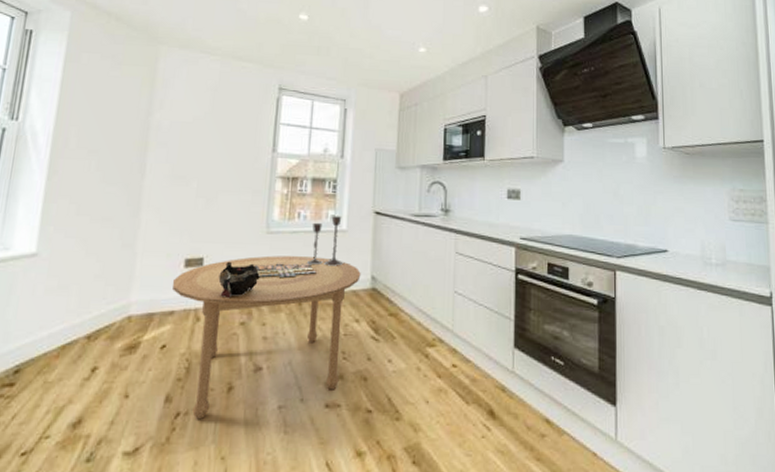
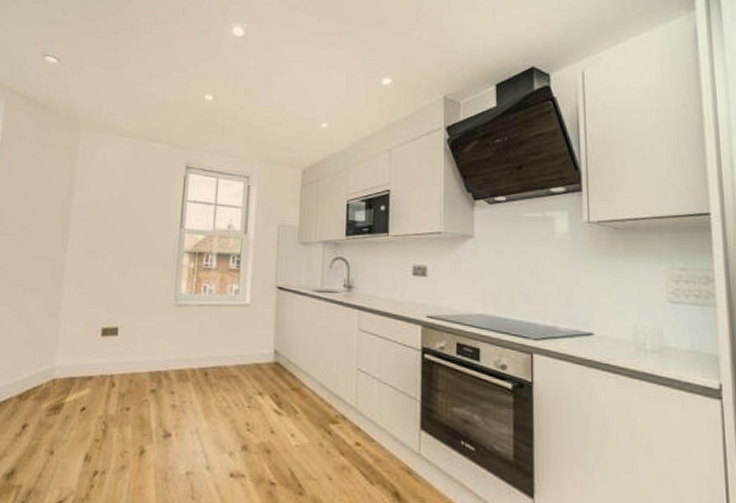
dining table: present [172,255,361,420] -> none [91,327,264,480]
decorative bowl: present [218,261,260,299] -> none [131,331,169,367]
candlestick: present [306,216,344,266] -> none [211,290,247,340]

